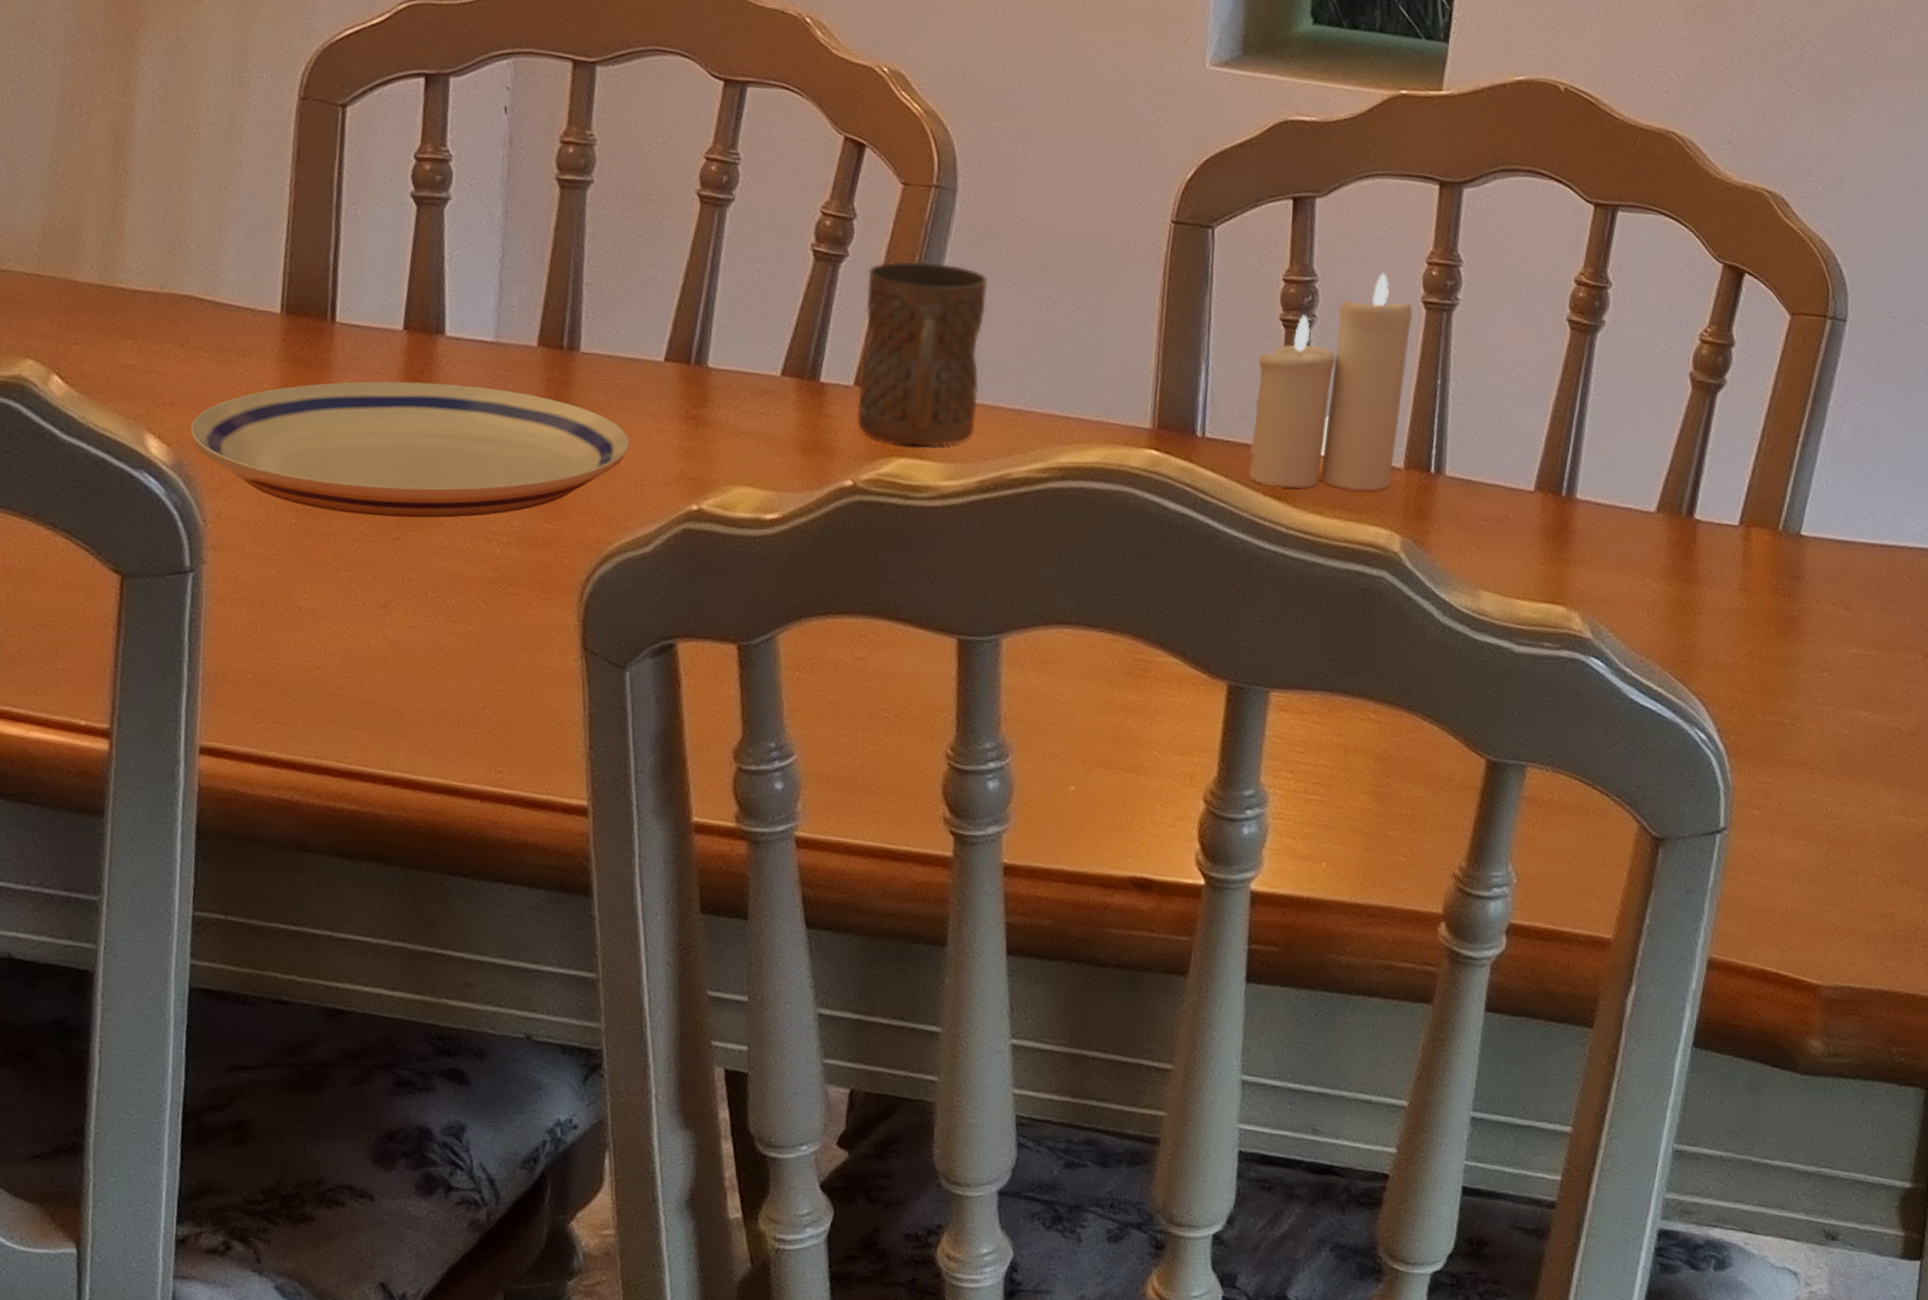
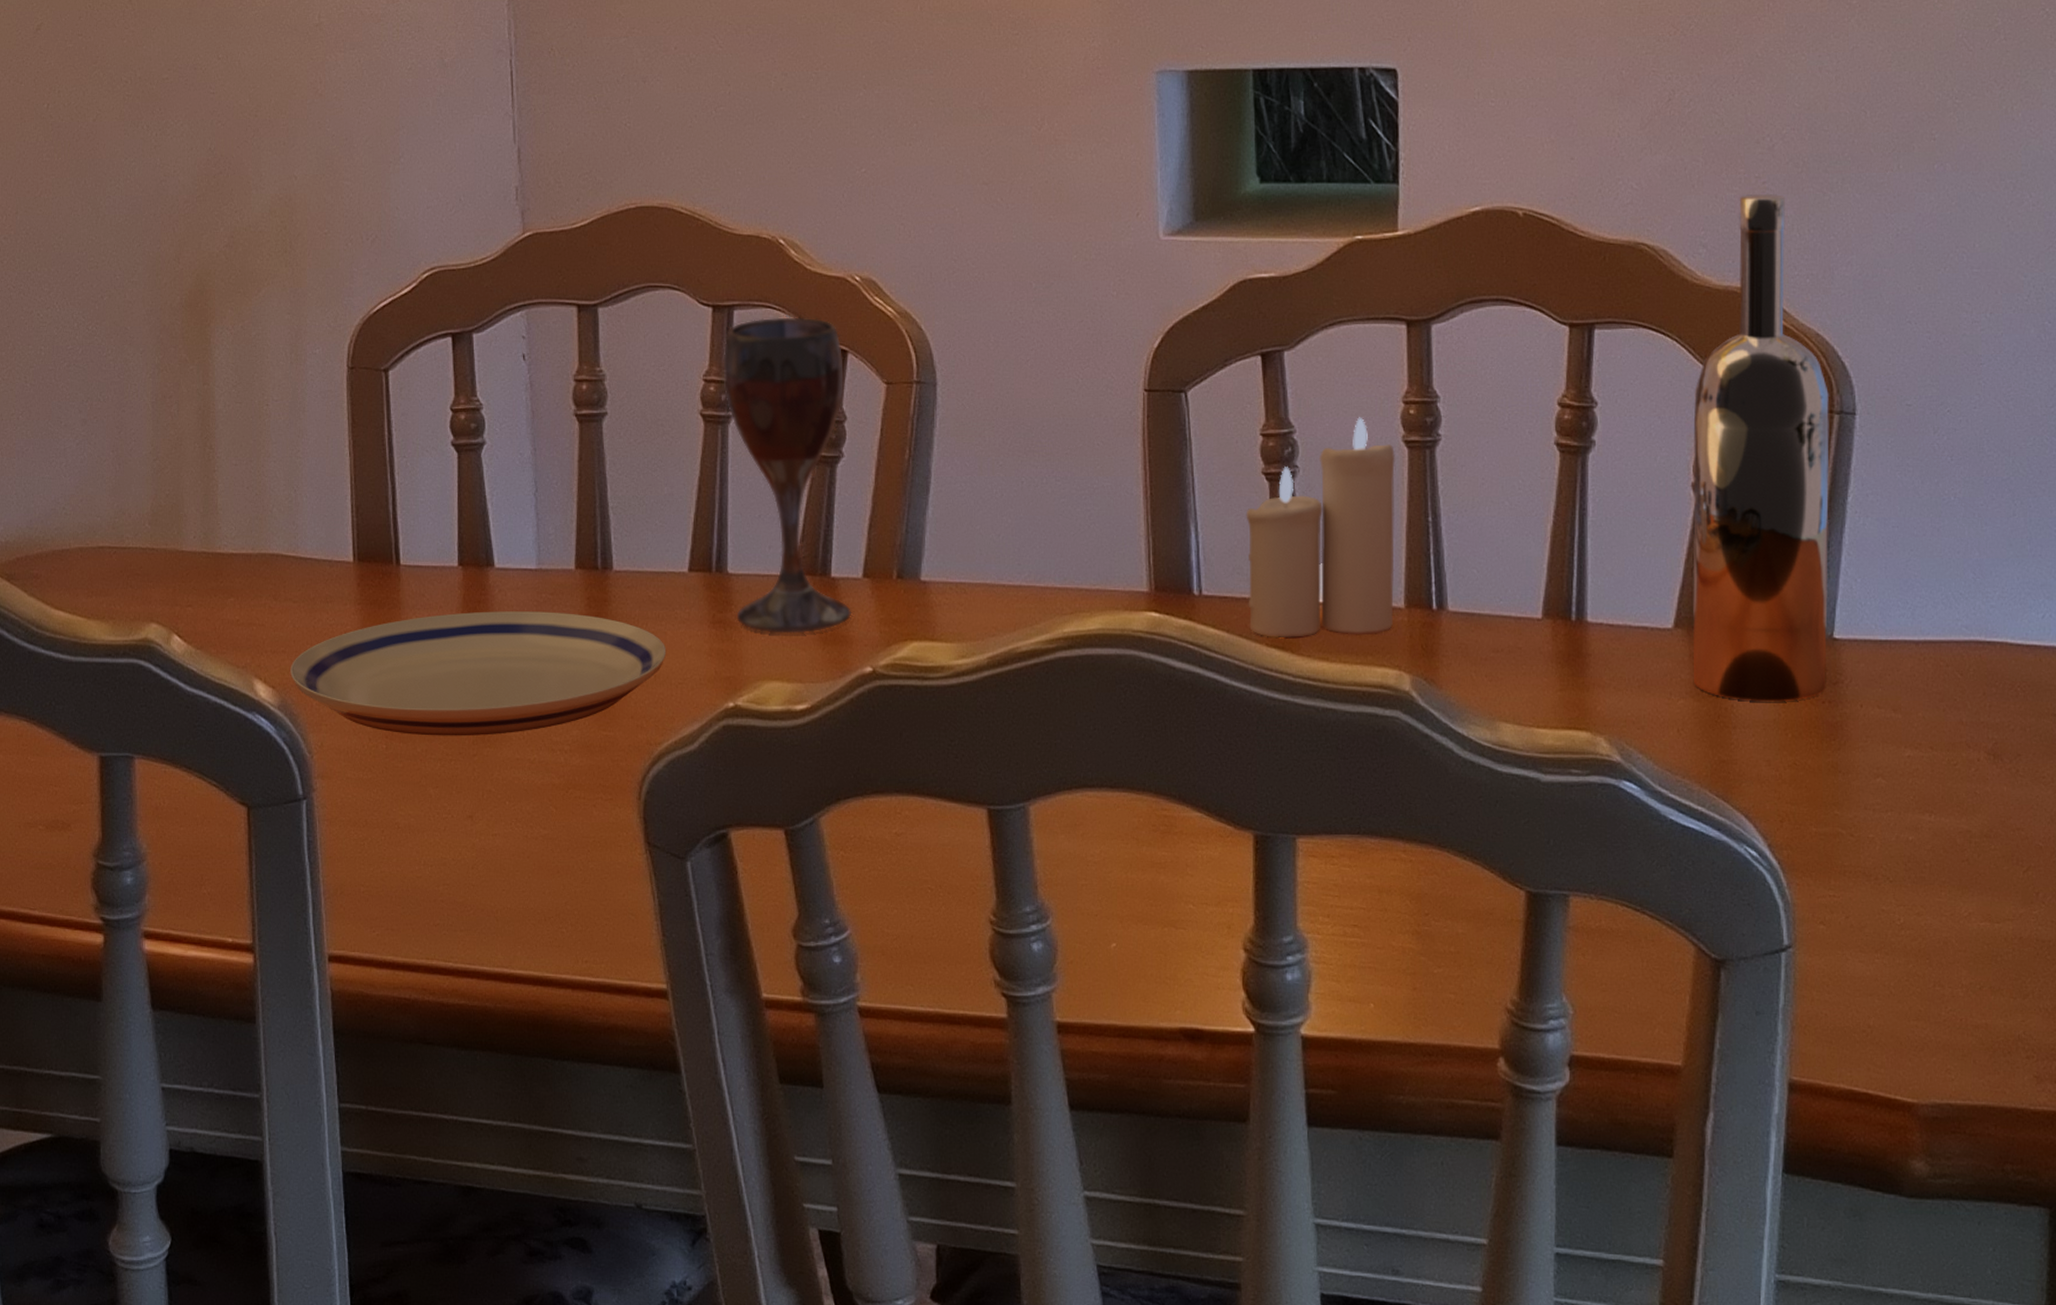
cup: none [711,99,861,439] -> present [723,317,852,634]
mug: present [856,261,989,446] -> none [864,454,980,629]
wine bottle: none [1667,97,1825,592] -> present [1692,194,1829,702]

